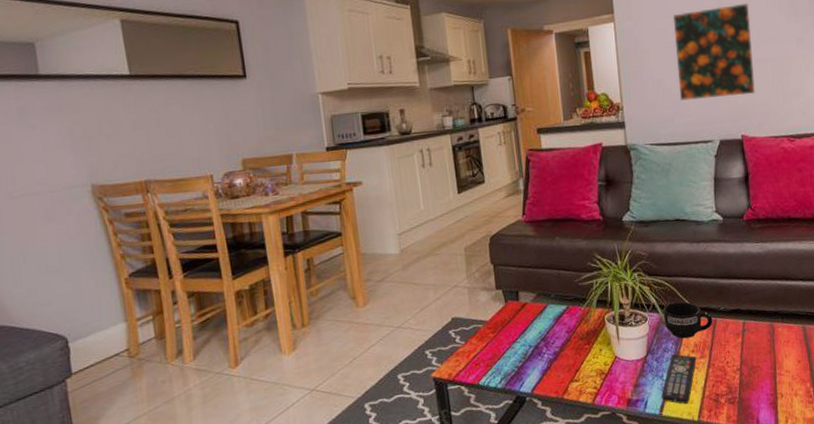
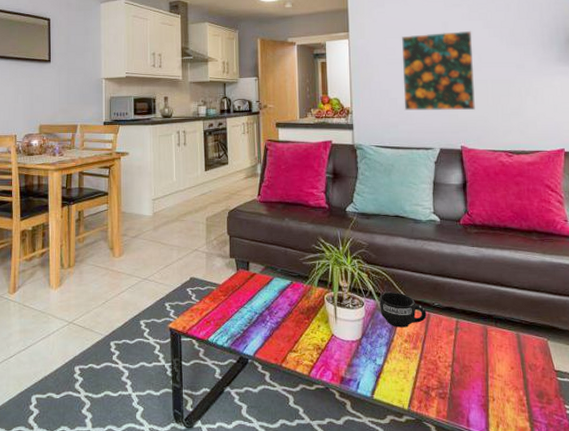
remote control: present [662,353,697,404] -> none [374,340,409,391]

